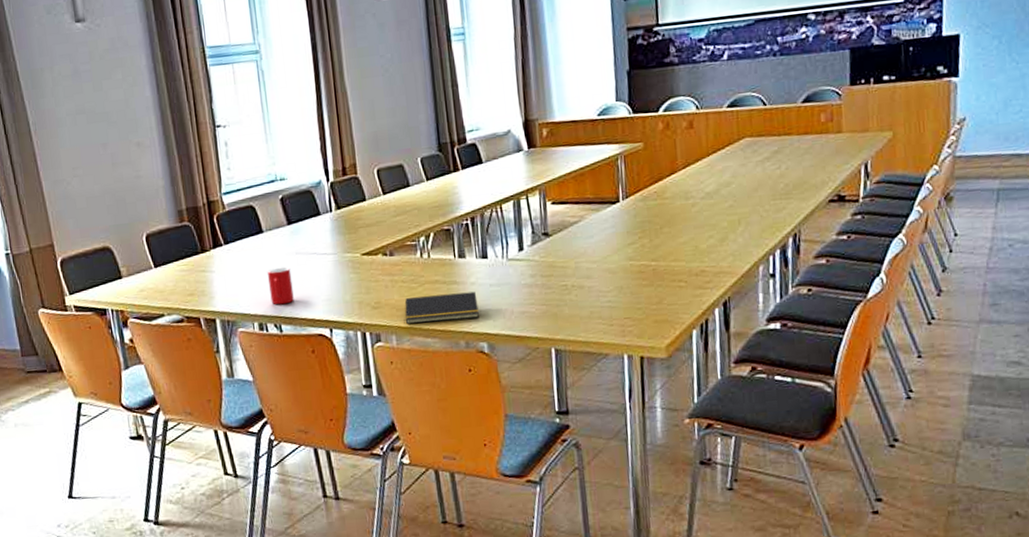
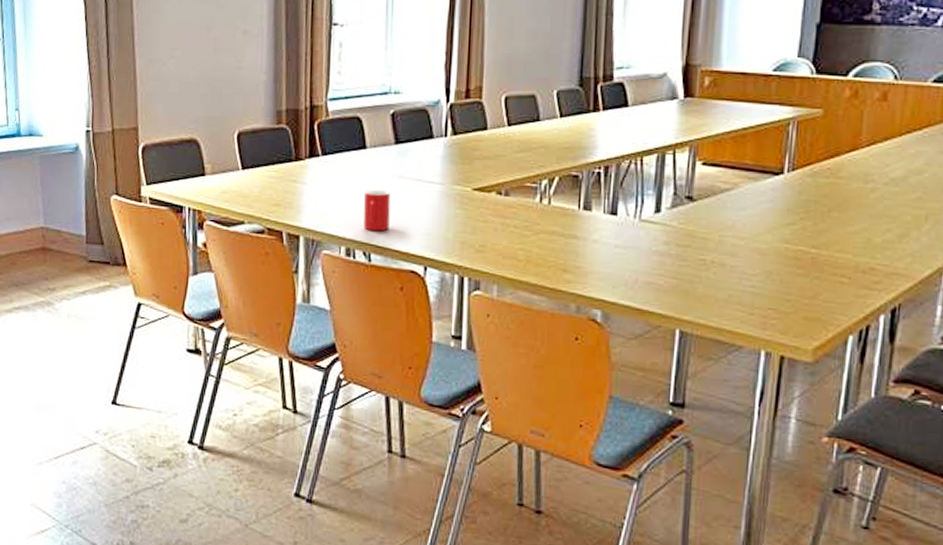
notepad: present [404,291,479,325] -> none [511,246,598,281]

